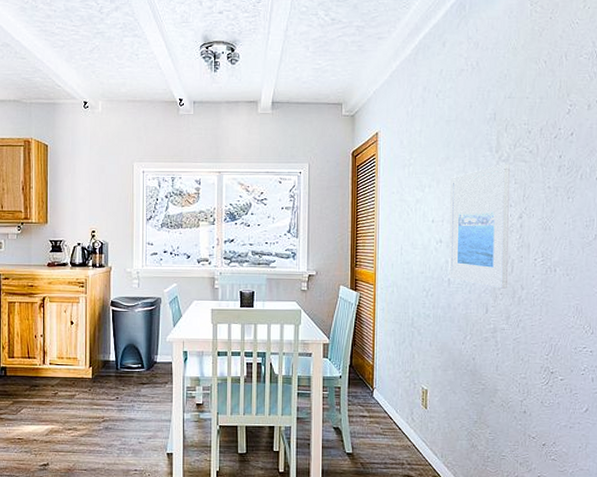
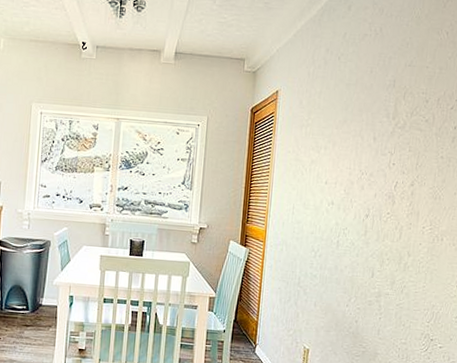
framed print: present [449,164,510,289] -> none [338,130,405,255]

